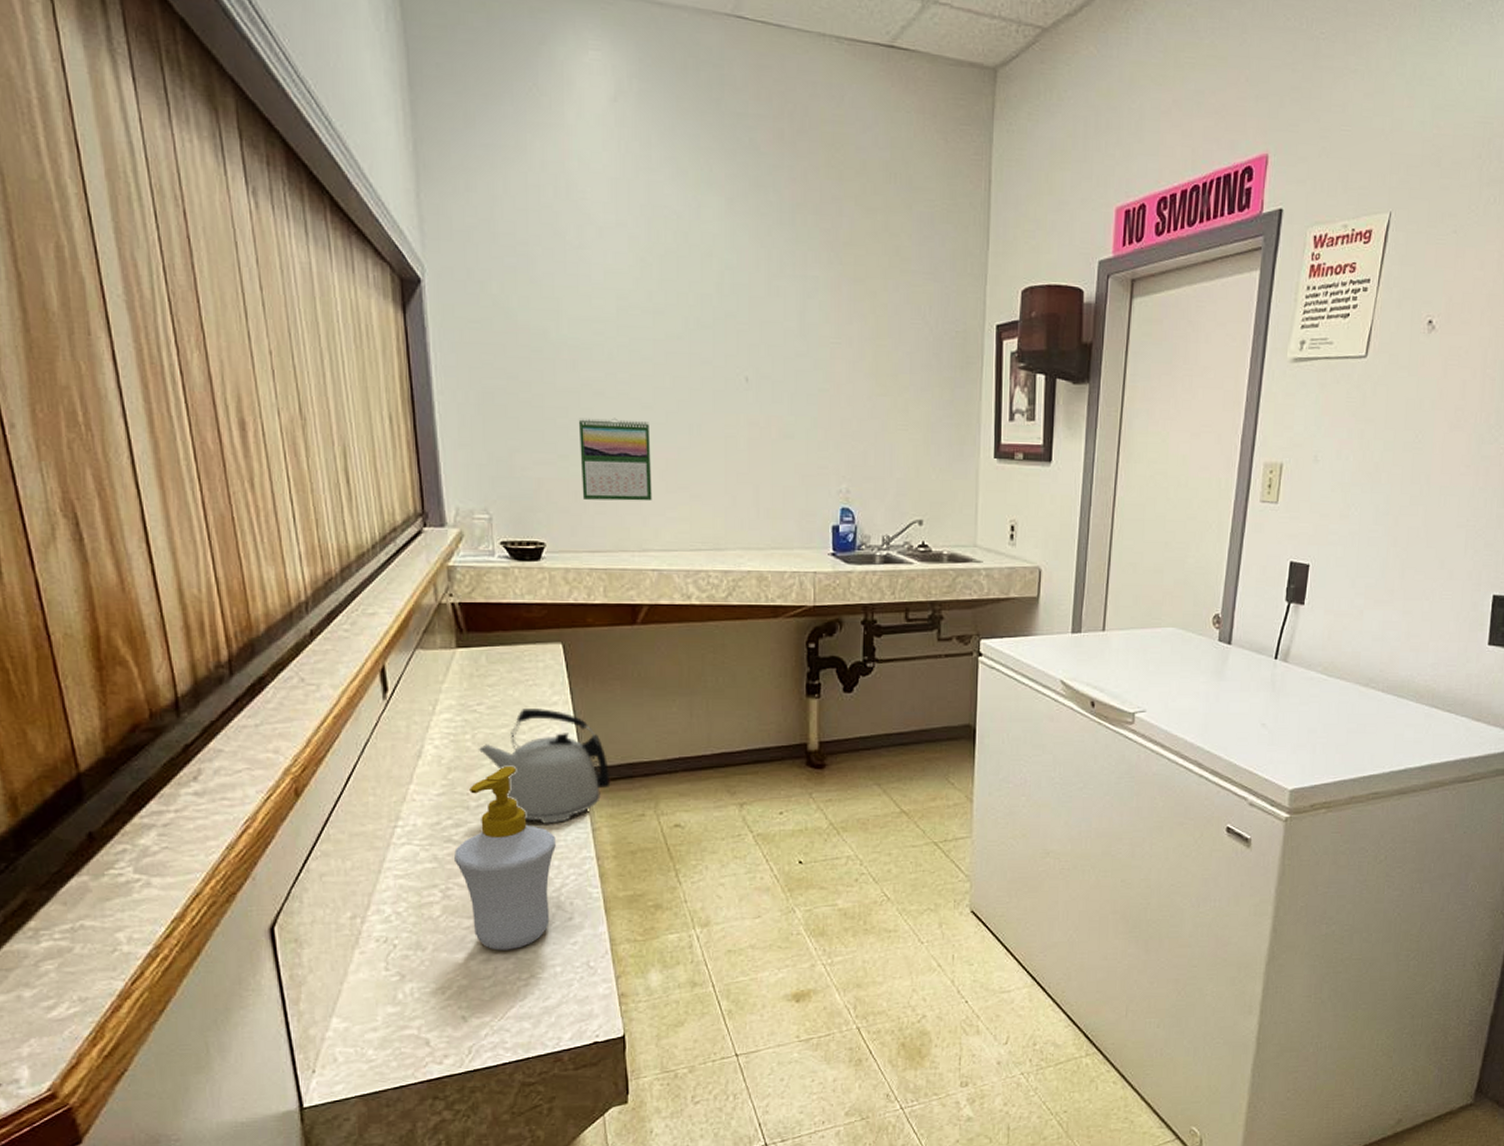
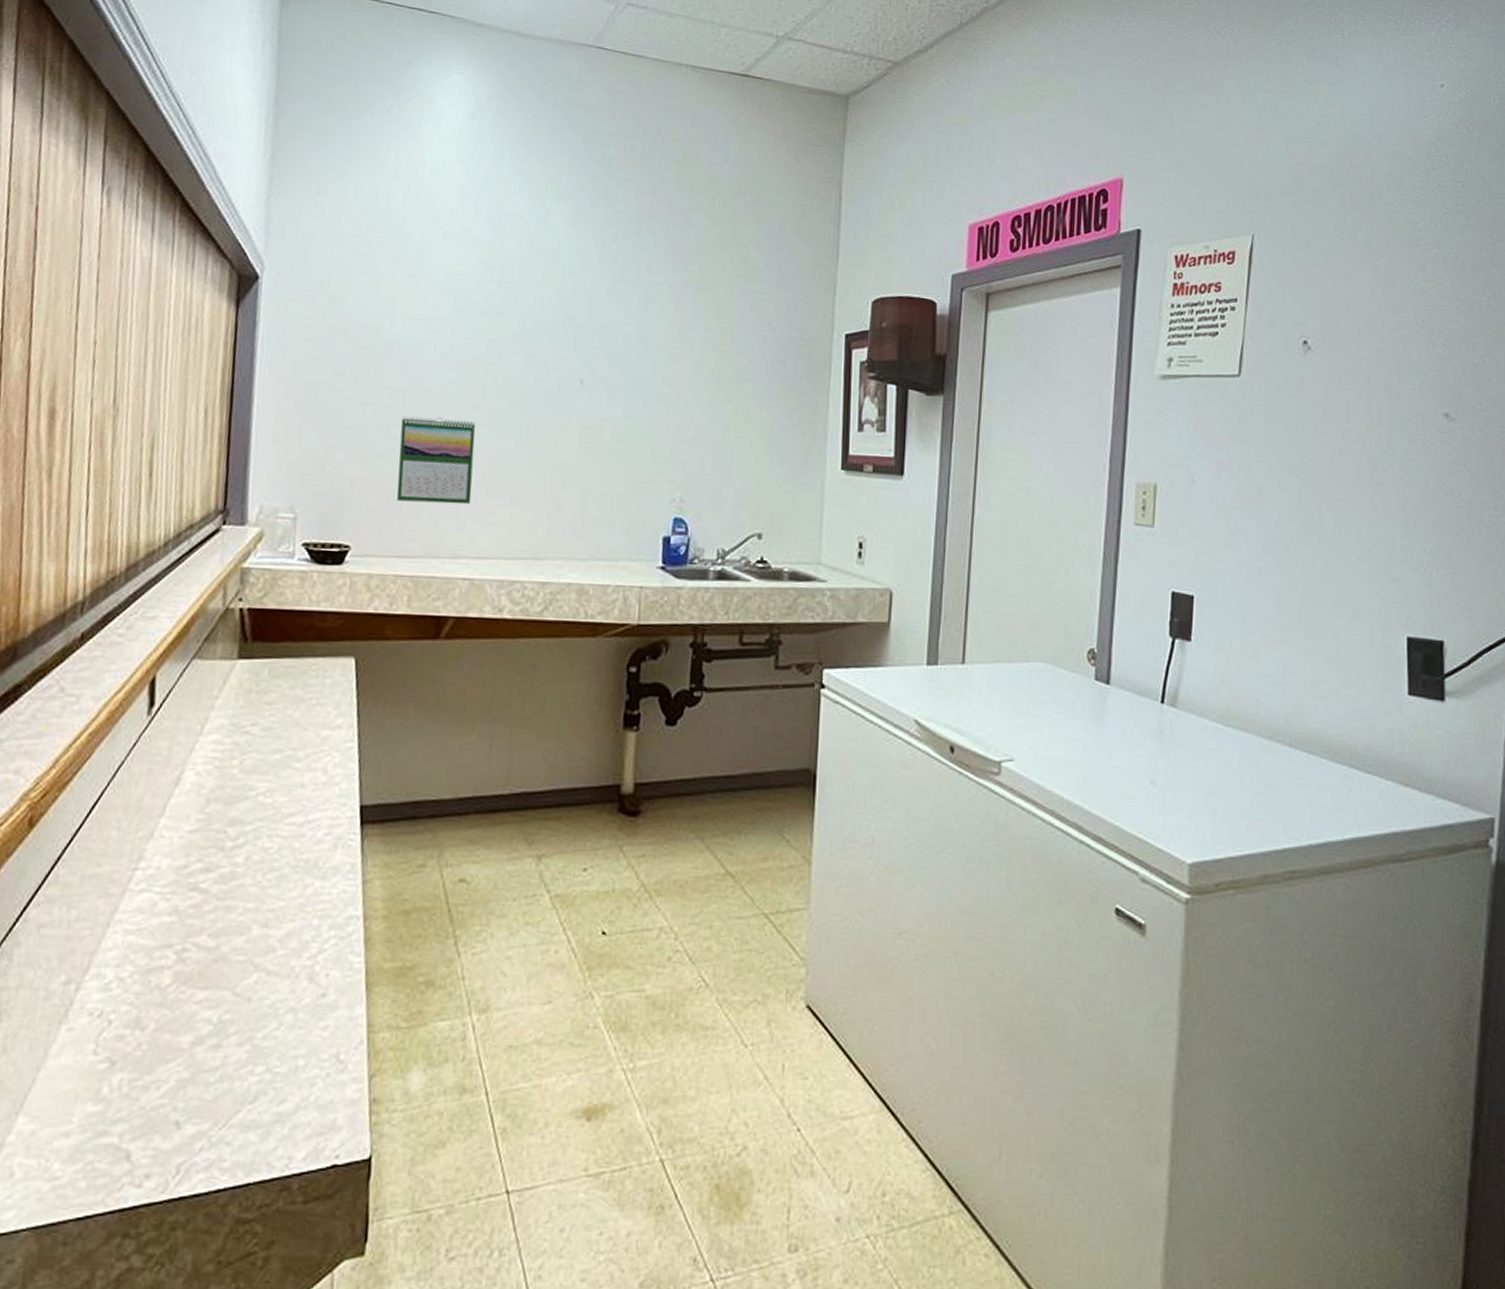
soap bottle: present [453,765,556,951] -> none [196,799,319,1034]
kettle: present [478,709,611,824] -> none [244,731,392,873]

